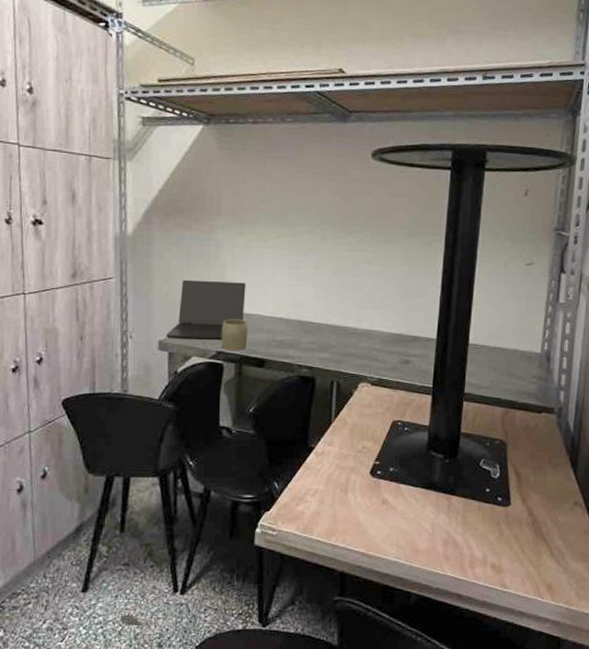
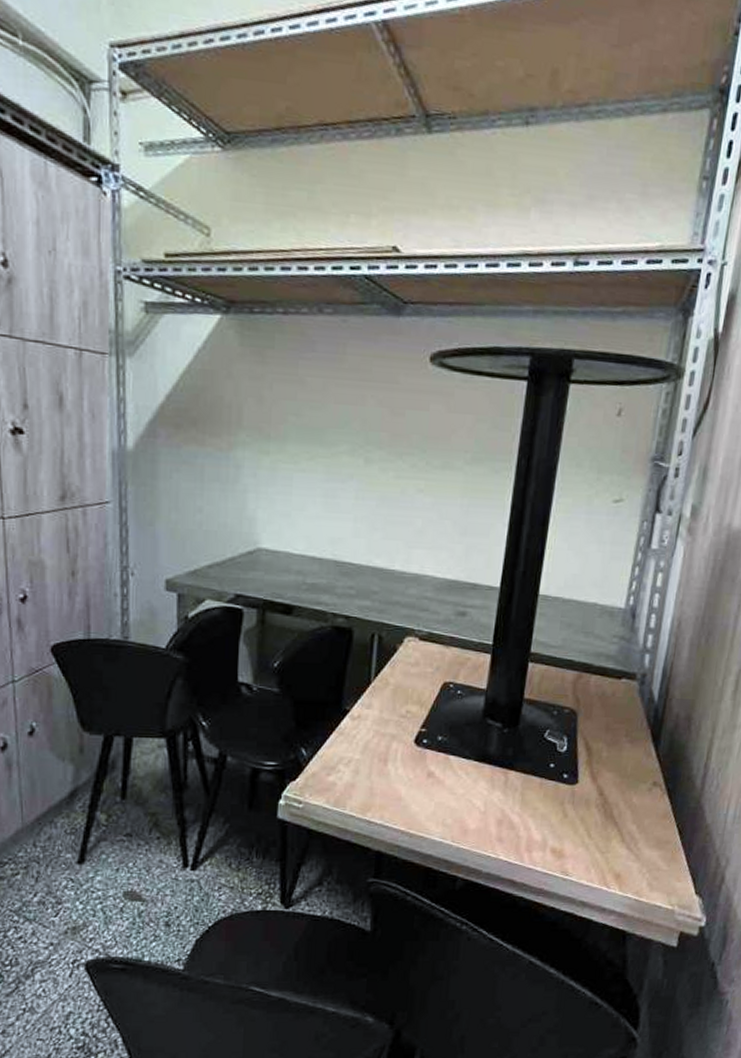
laptop: present [166,279,246,340] -> none [174,506,272,581]
mug: present [221,319,248,351] -> none [240,556,274,595]

